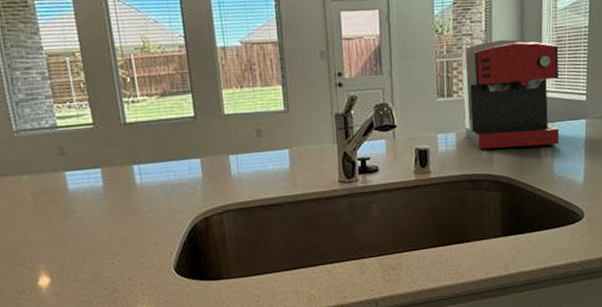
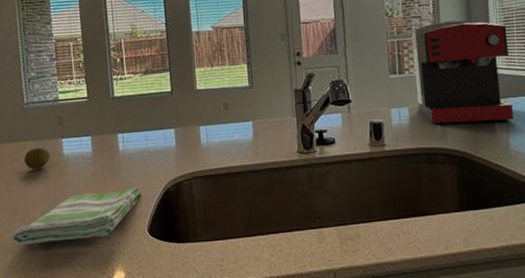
dish towel: none [12,223,164,292] -> present [11,187,141,245]
fruit: none [19,182,52,208] -> present [24,147,50,170]

